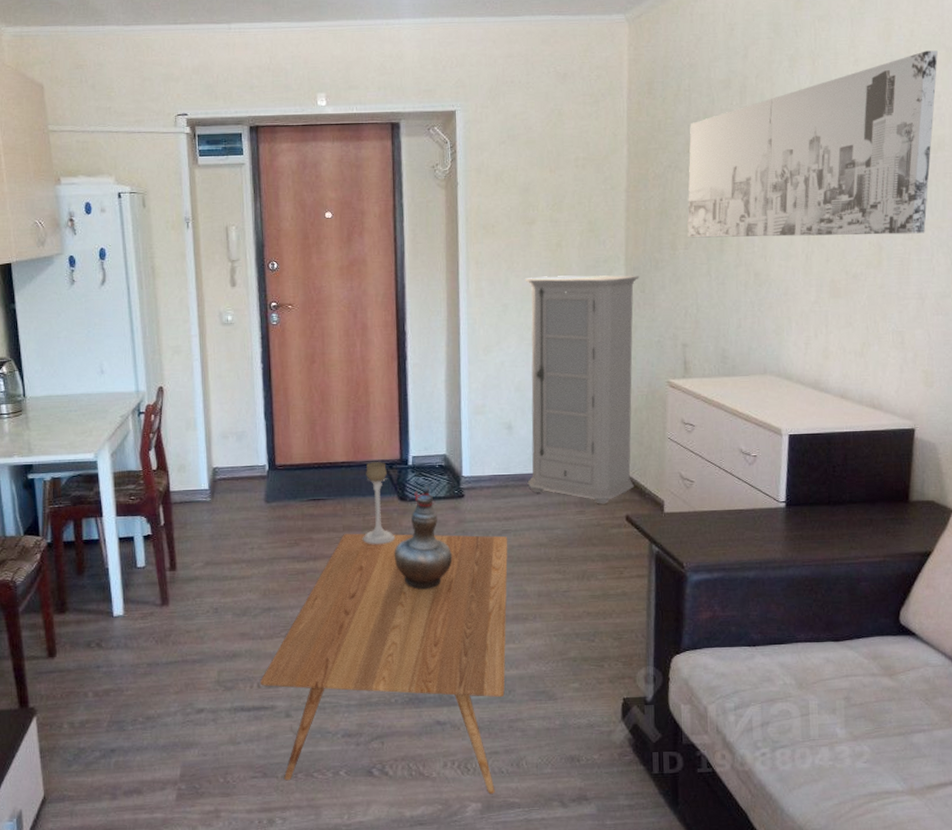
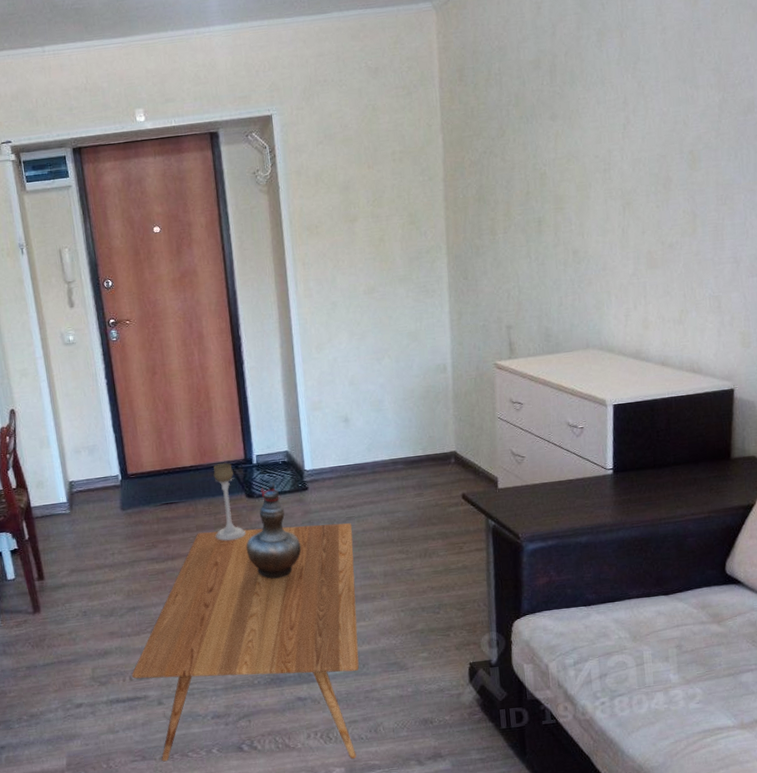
cabinet: present [525,275,639,504] -> none [351,263,469,486]
wall art: present [687,50,938,238] -> none [502,11,745,222]

